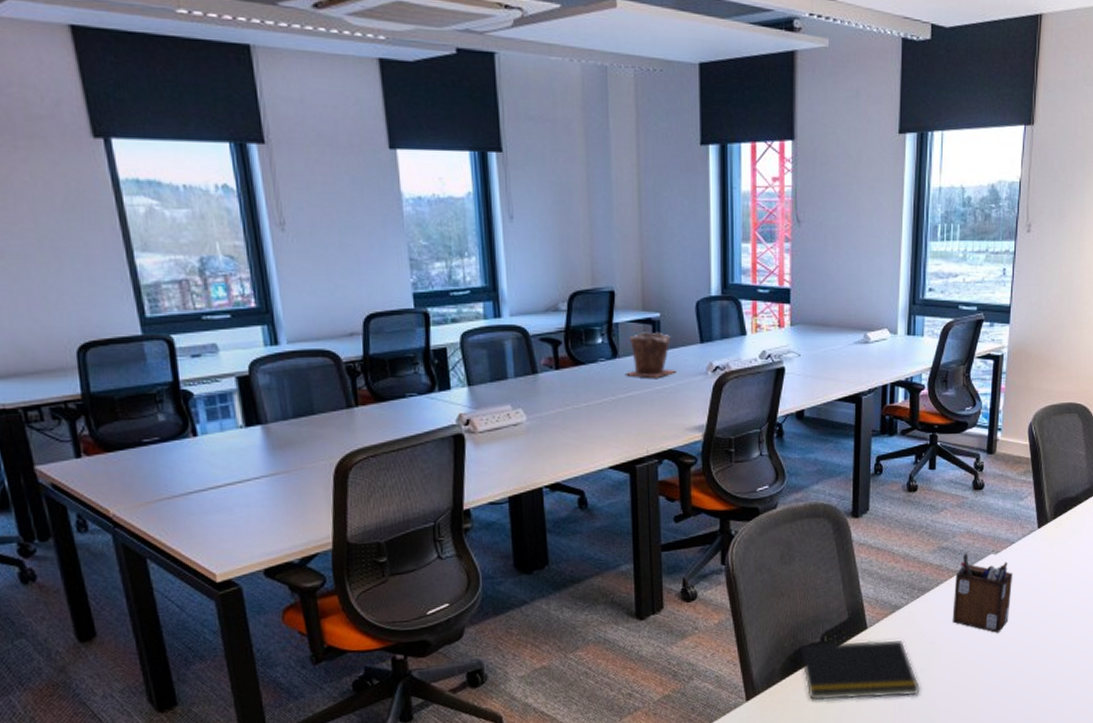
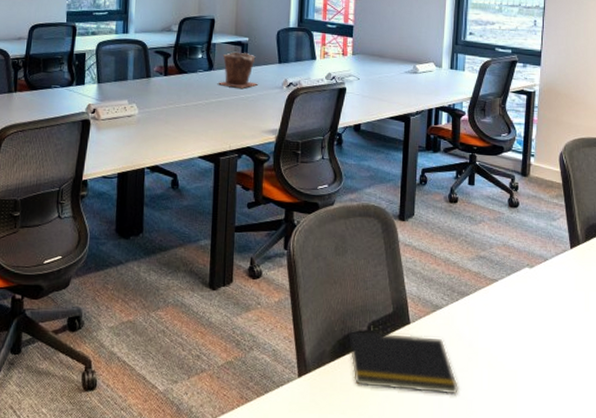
desk organizer: present [952,553,1012,633] -> none [490,264,546,344]

